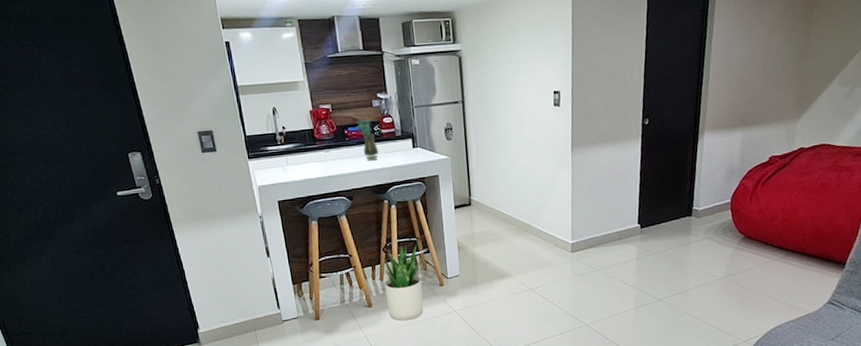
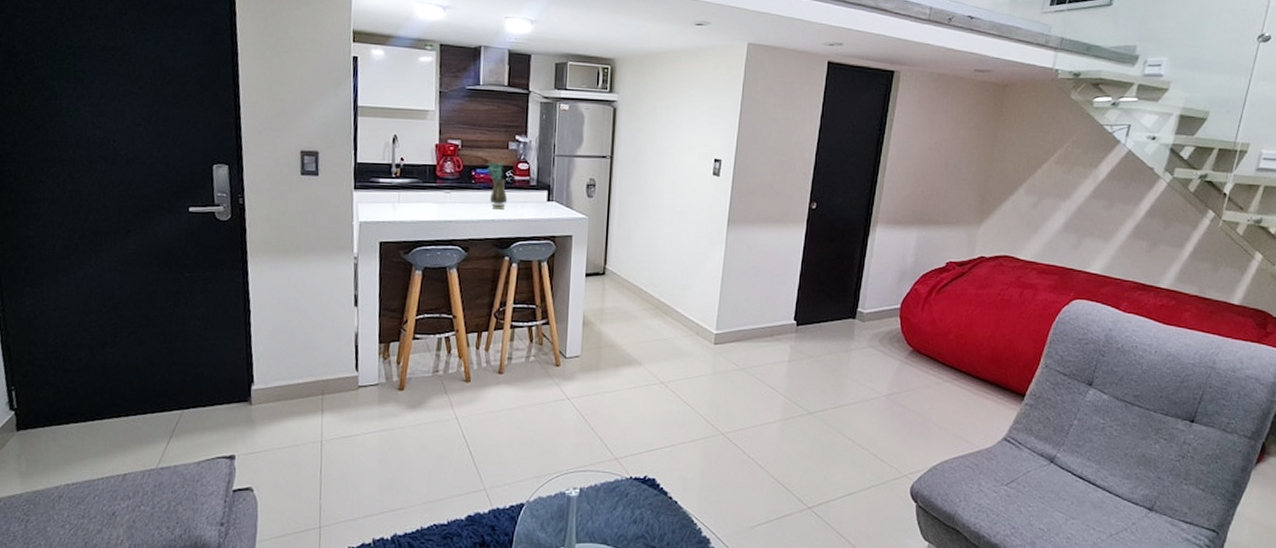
planter: present [382,244,424,321] -> none [488,312,536,404]

